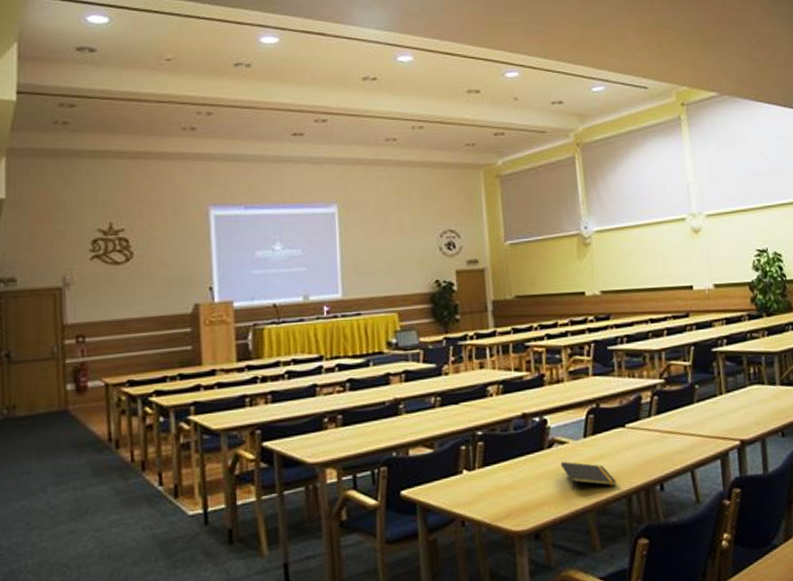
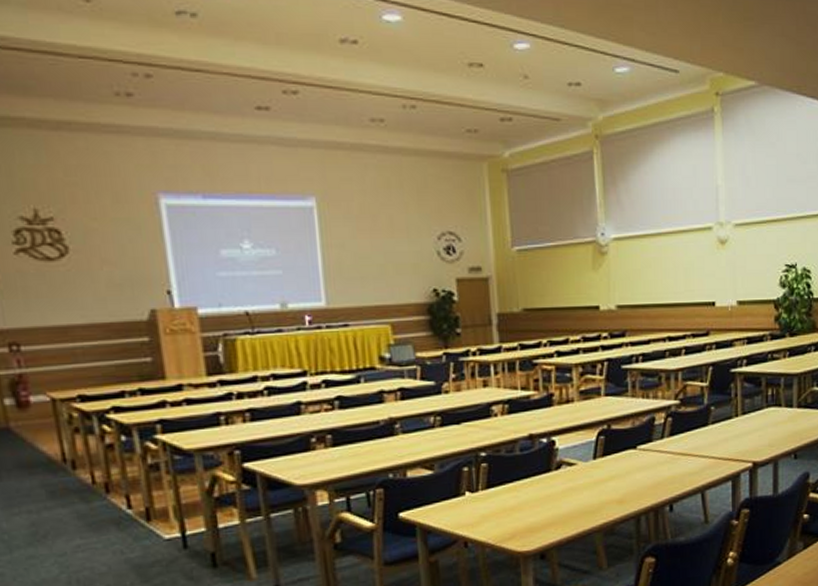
notepad: present [560,461,617,492] -> none [568,483,625,513]

